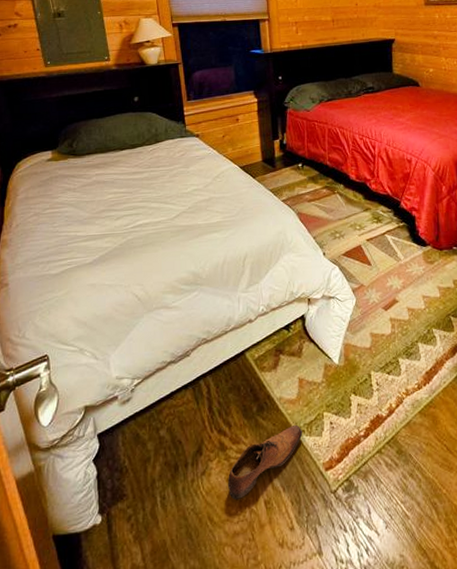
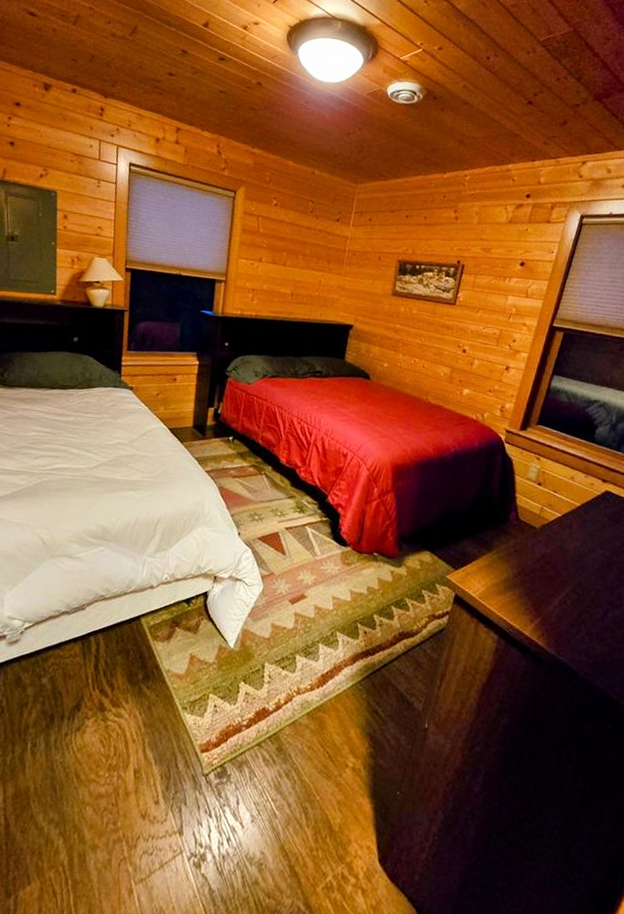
shoe: present [227,425,303,500] -> none [99,700,185,763]

